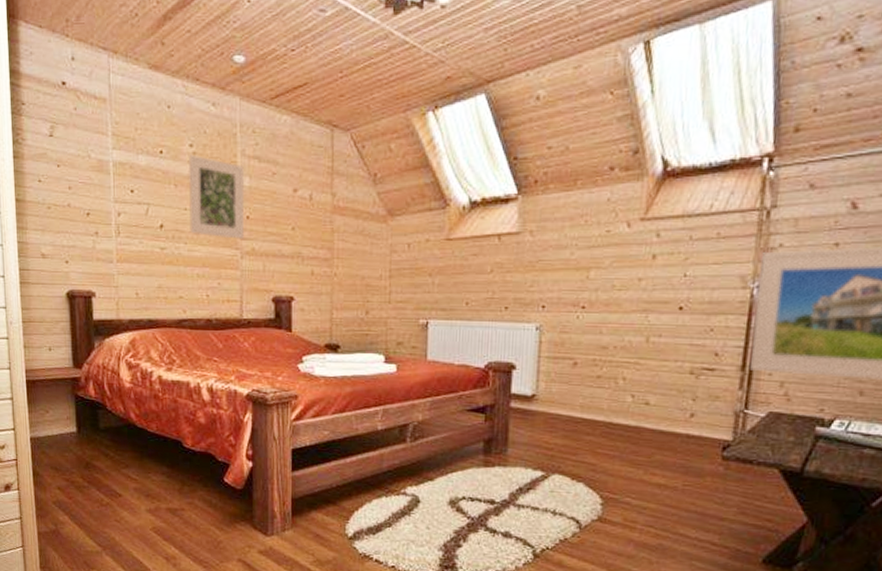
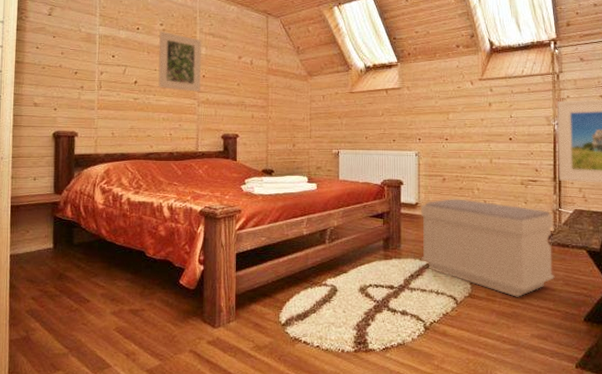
bench: none [535,390,735,526] -> present [420,199,555,297]

